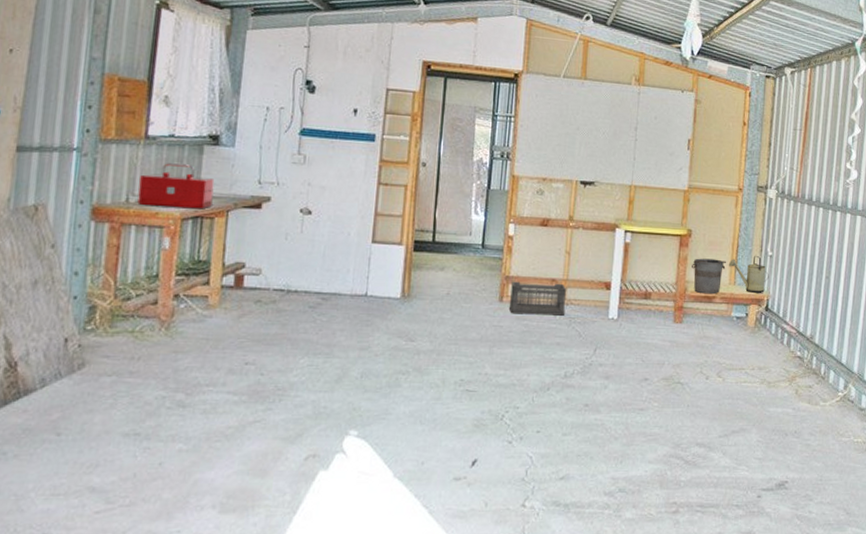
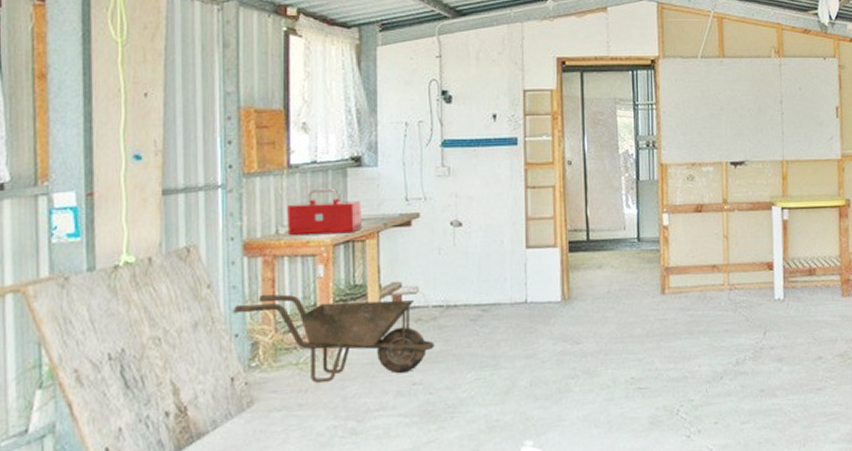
wheelbarrow: none [75,259,271,352] -> present [233,294,434,383]
plastic crate: present [510,281,567,316] -> none [672,268,729,305]

